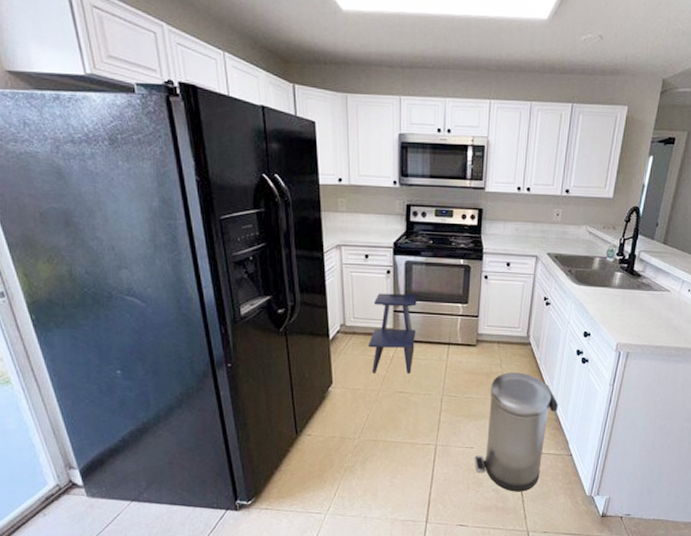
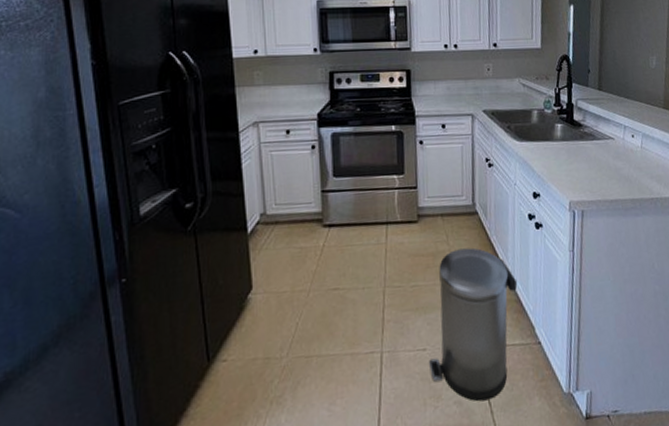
step stool: present [369,293,418,373] -> none [294,169,349,270]

